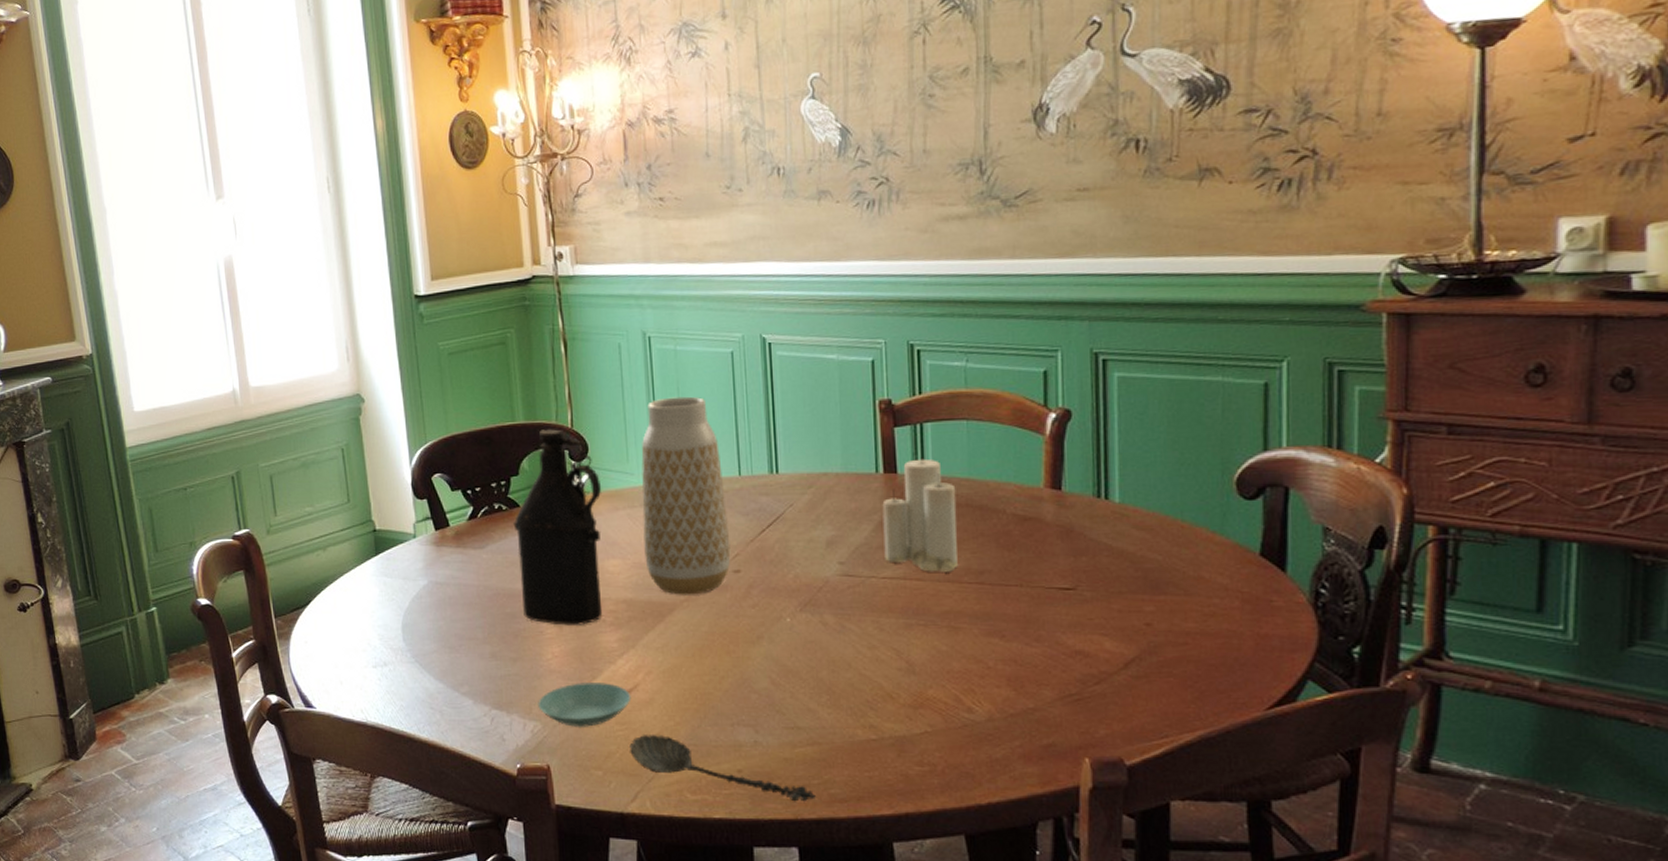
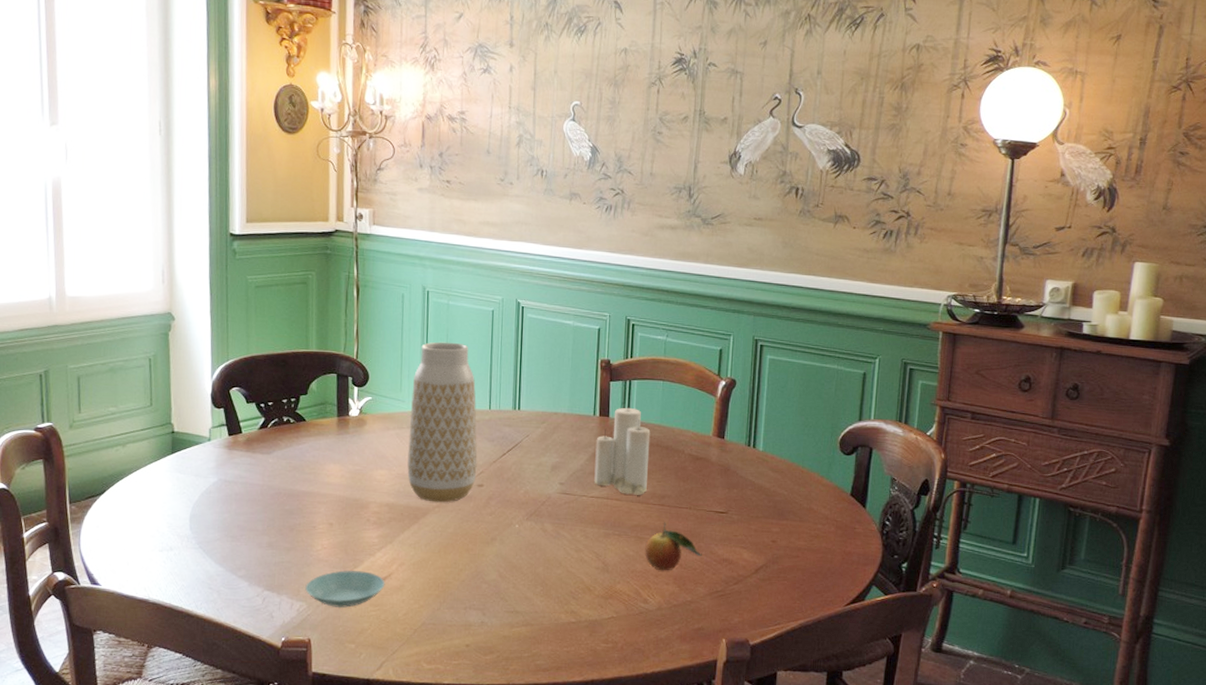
bottle: present [513,429,603,625] -> none [298,358,377,523]
spoon: present [629,735,816,802] -> none [380,615,525,671]
fruit: none [962,605,1044,670] -> present [645,522,702,571]

